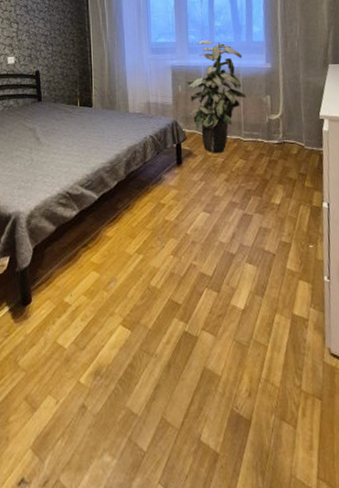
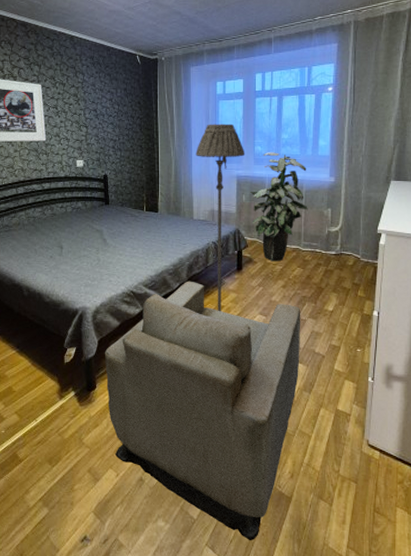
armchair: none [40,178,250,476] -> present [104,281,301,541]
floor lamp: none [128,13,179,211] -> present [196,123,245,312]

